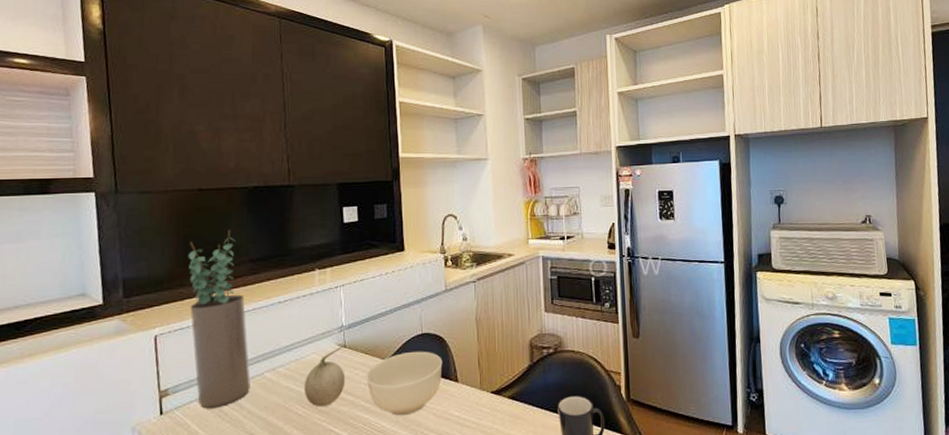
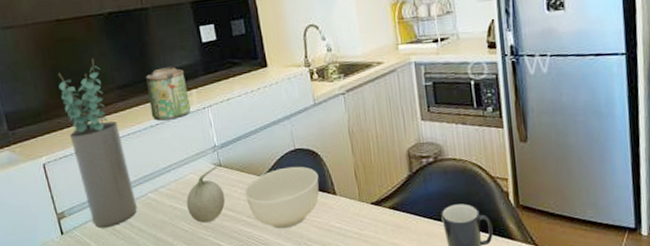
canister: none [281,244,323,297] -> present [145,66,191,121]

